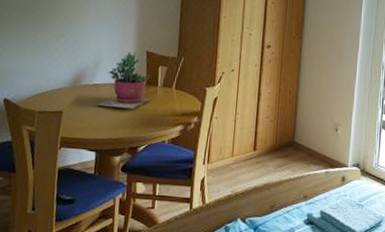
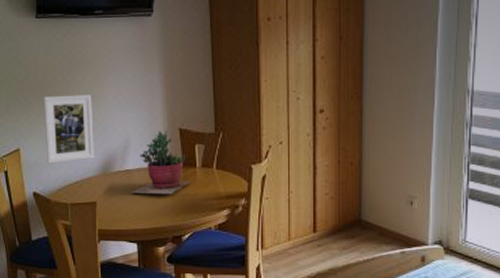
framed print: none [22,13,73,74] -> present [43,95,94,164]

